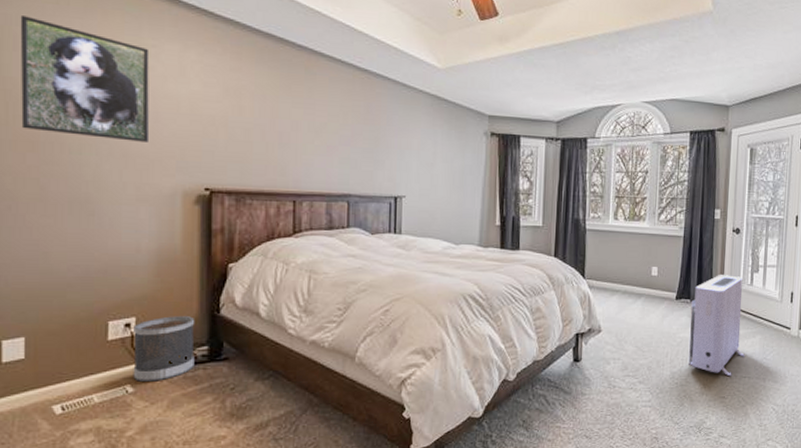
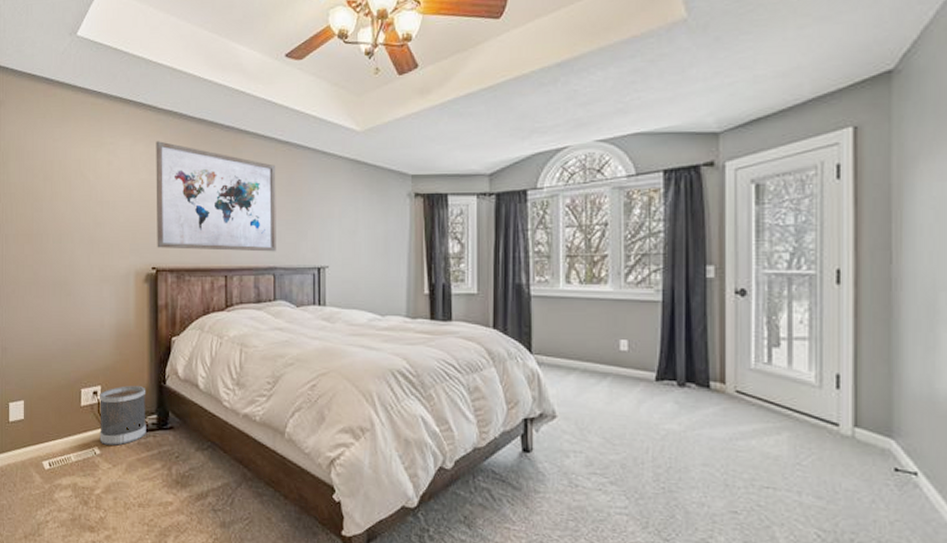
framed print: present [20,14,150,142] -> none [20,130,109,229]
wall art: none [211,51,354,179] -> present [156,141,276,252]
air purifier: present [687,275,745,377] -> none [678,350,765,485]

